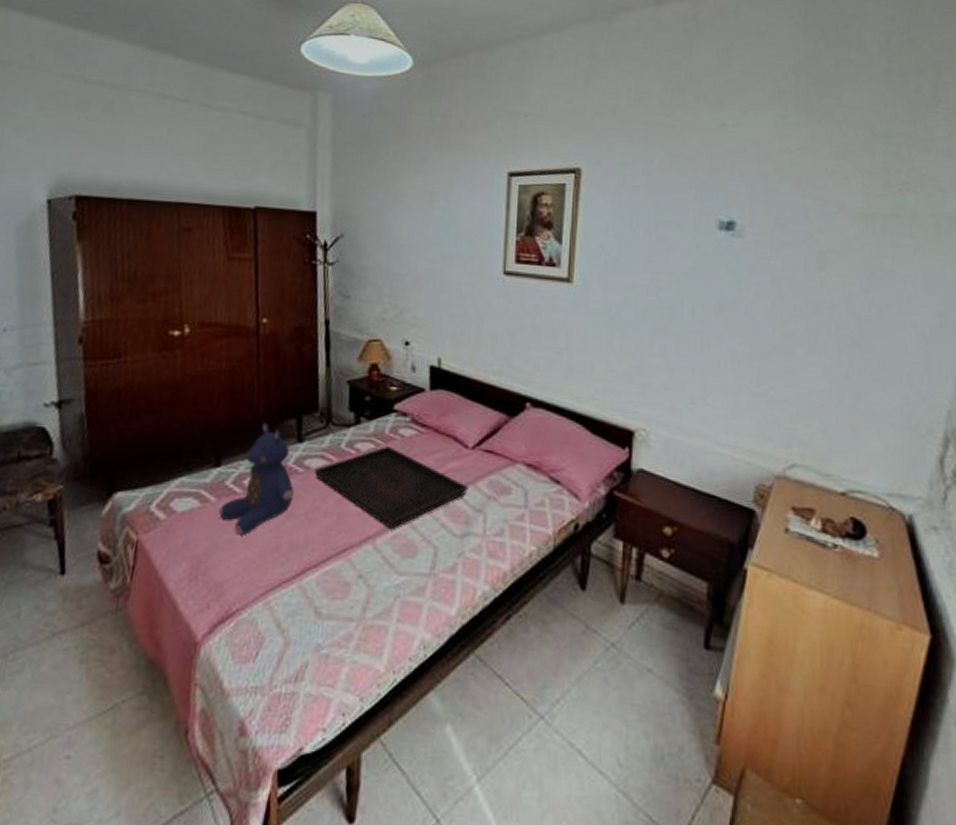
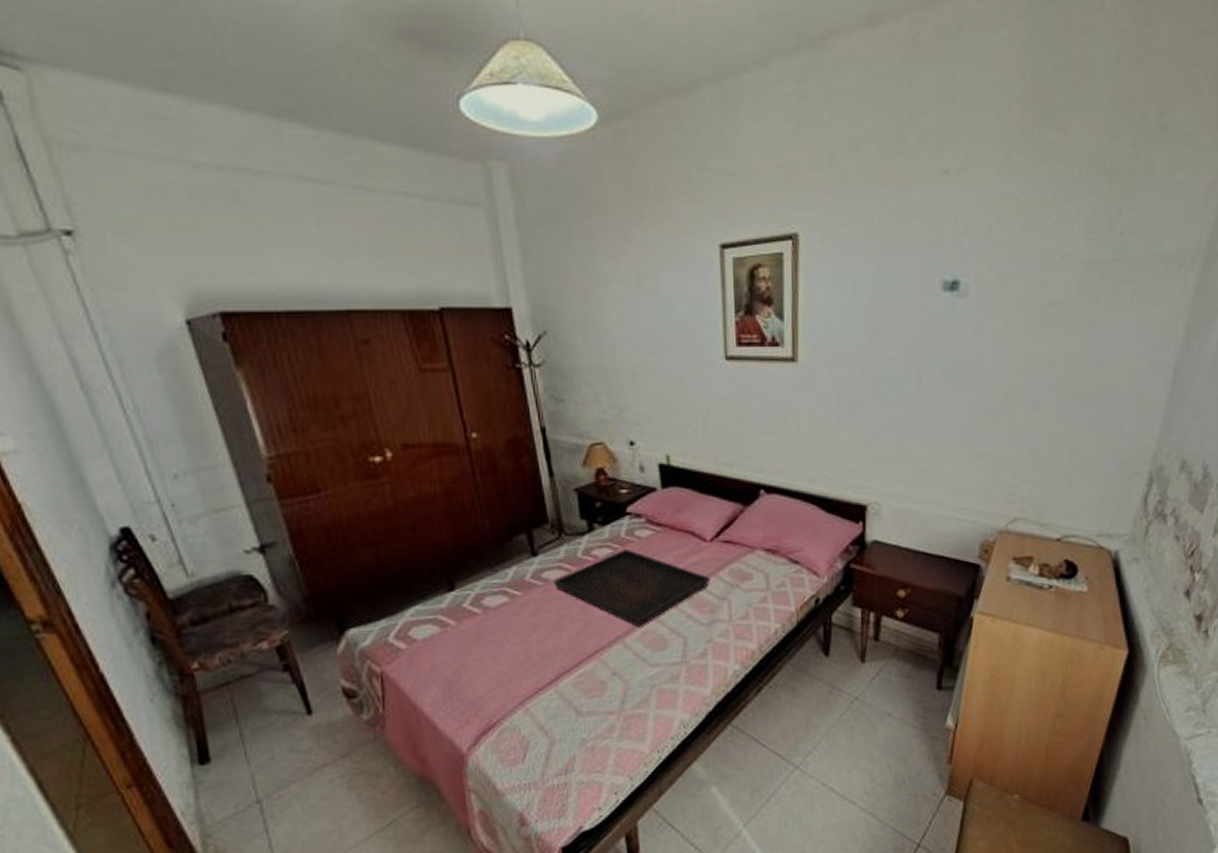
teddy bear: present [219,423,294,536] -> none [462,541,536,653]

